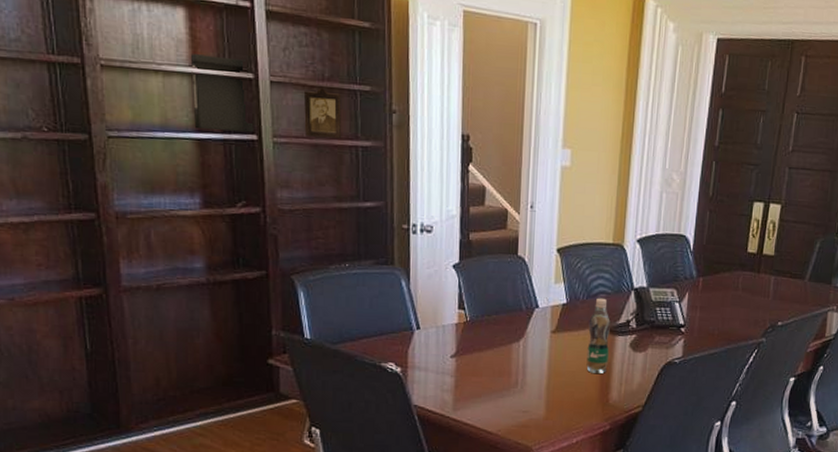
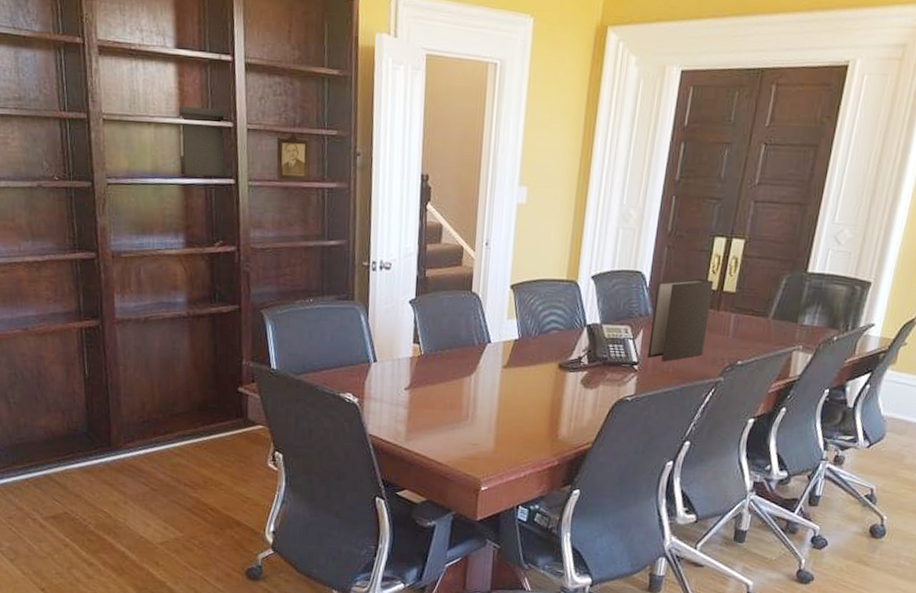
bottle: present [586,298,611,375] -> none [536,334,562,410]
binder: none [694,241,754,324] -> present [647,278,714,362]

